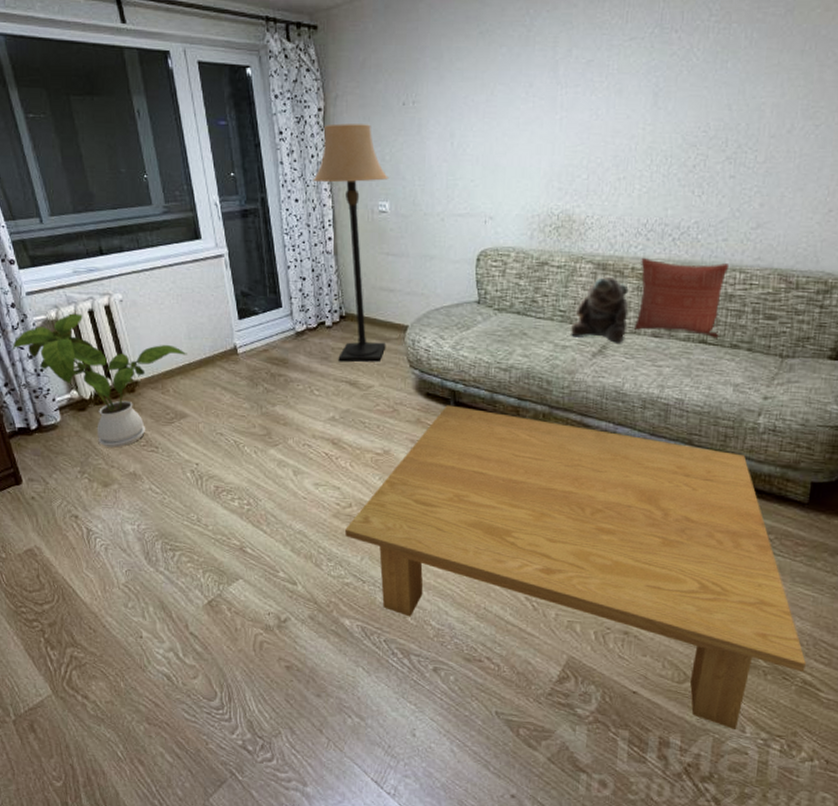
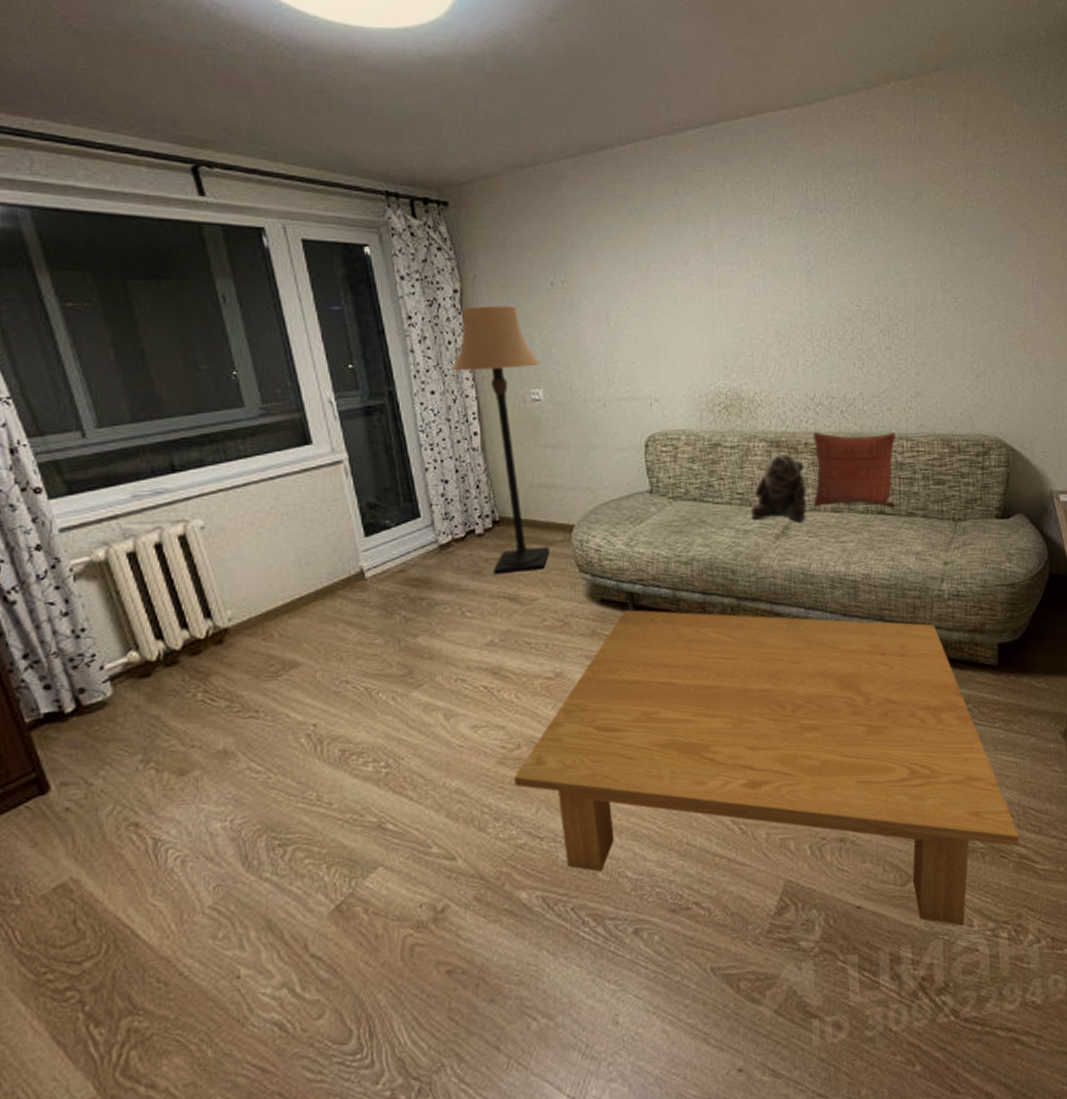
house plant: present [12,313,187,448] -> none [36,549,297,722]

